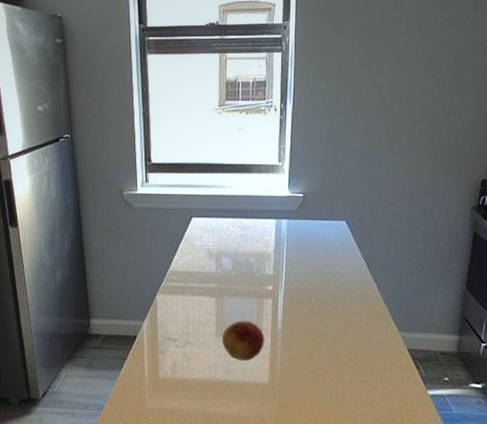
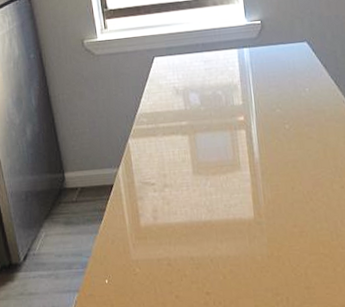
fruit: present [222,321,265,361] -> none [200,155,244,198]

